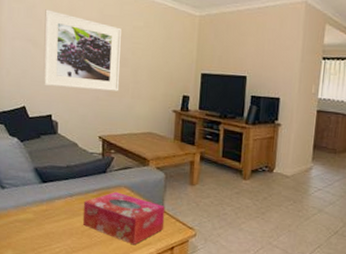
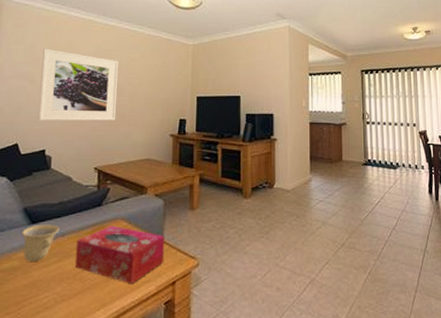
cup: none [34,184,68,217] -> present [22,224,60,263]

